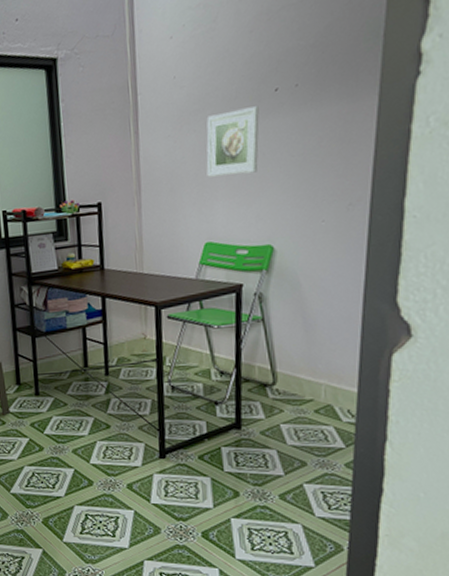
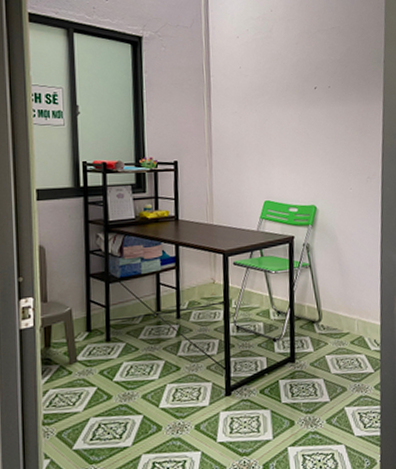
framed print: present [206,106,260,178] -> none [265,98,304,148]

